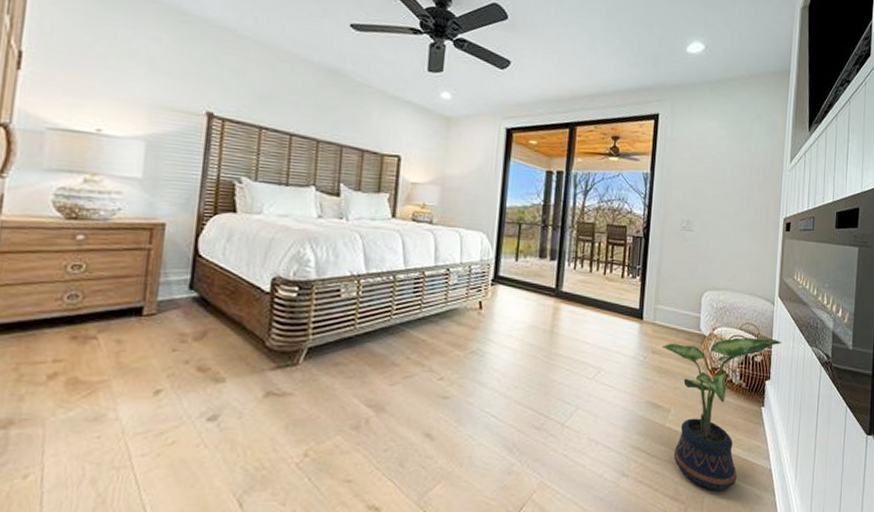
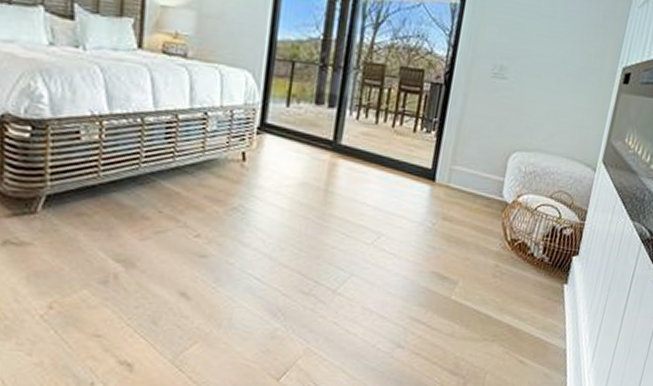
potted plant: present [661,337,782,491] -> none [454,207,598,368]

